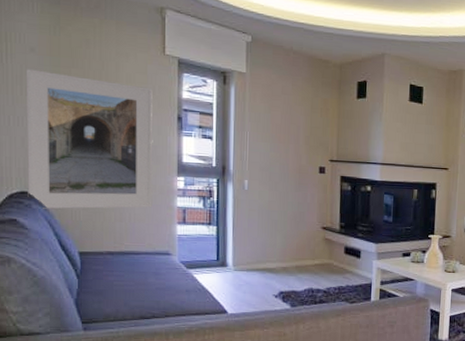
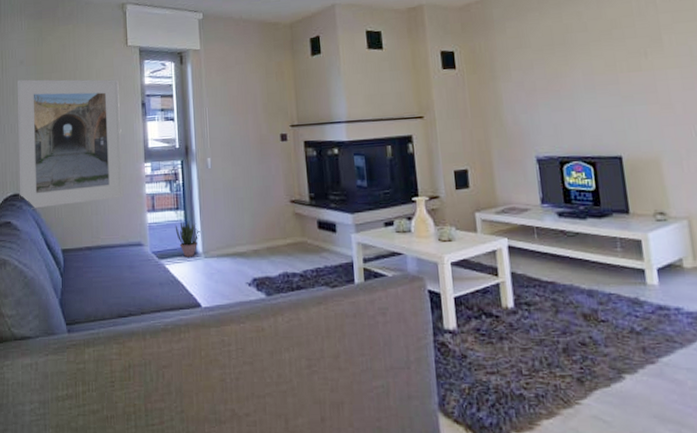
potted plant: none [206,236,232,269] -> present [175,221,201,258]

